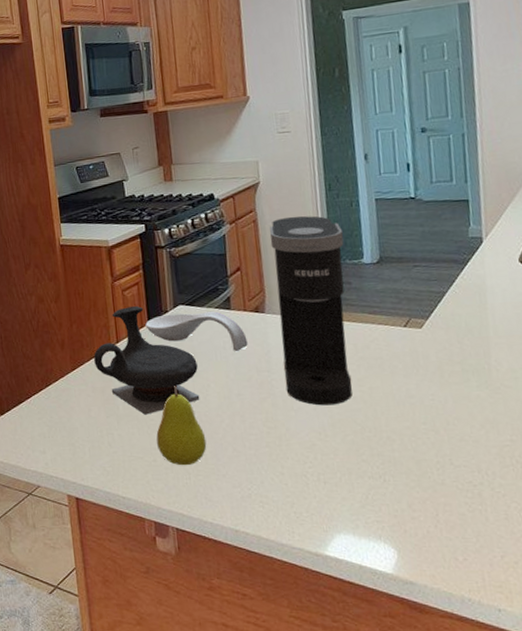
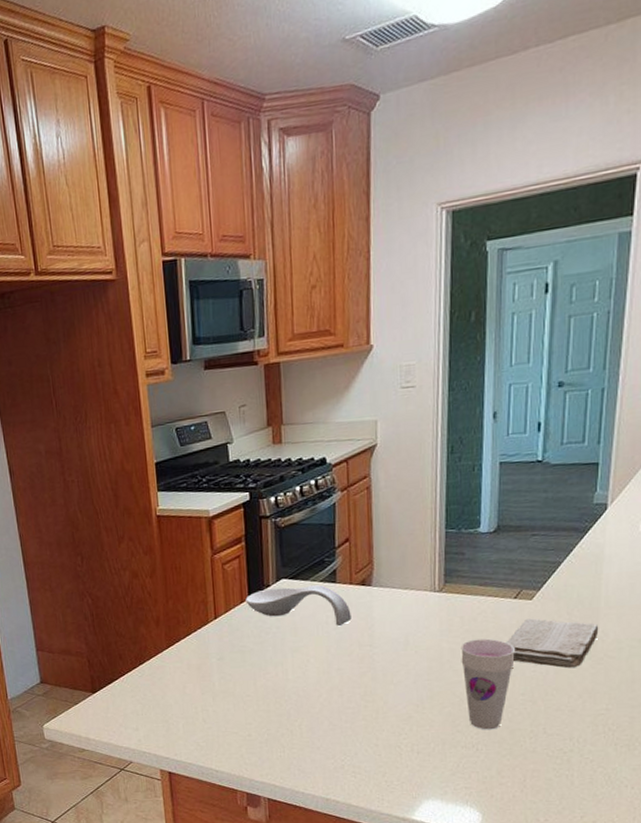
teapot: present [94,306,200,415] -> none [190,580,299,691]
fruit: present [156,386,207,466] -> none [251,662,303,740]
coffee maker: present [270,216,353,406] -> none [383,481,461,679]
cup: none [356,366,412,460] -> present [460,638,516,730]
washcloth: none [401,346,492,398] -> present [506,618,599,669]

